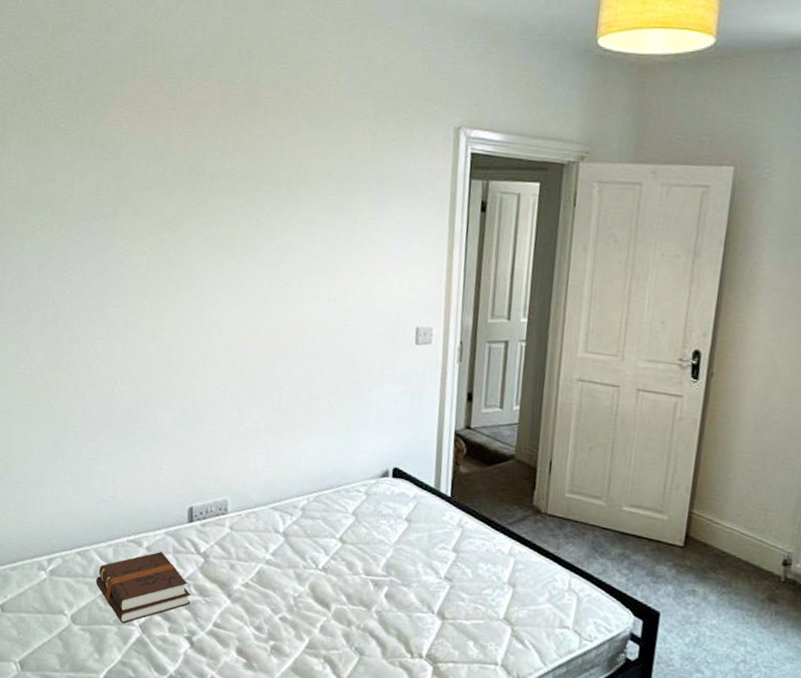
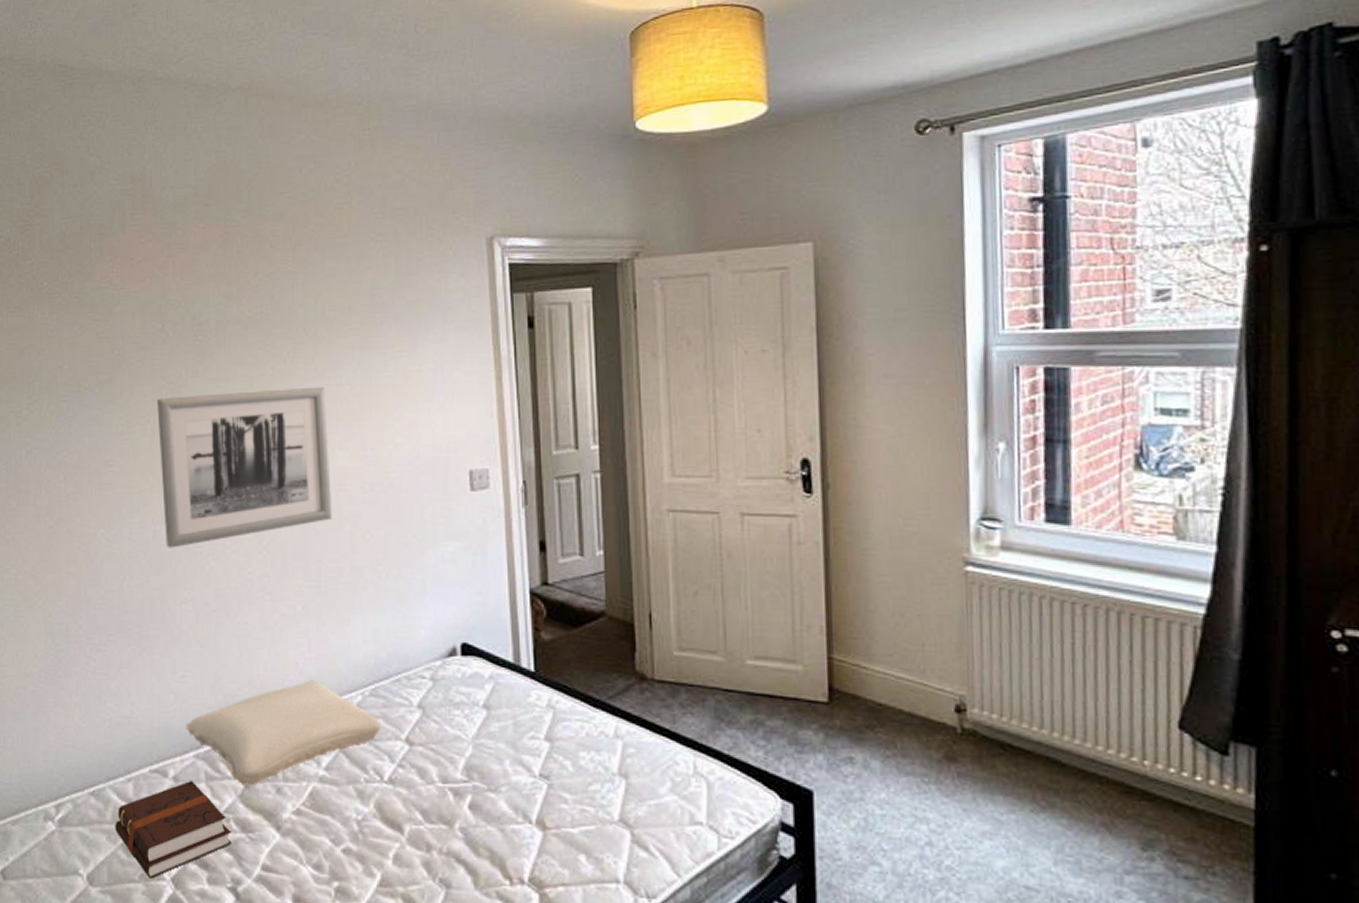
wall art: none [153,234,301,363] -> present [157,386,333,548]
pillow: none [159,483,321,562] -> present [186,680,381,786]

